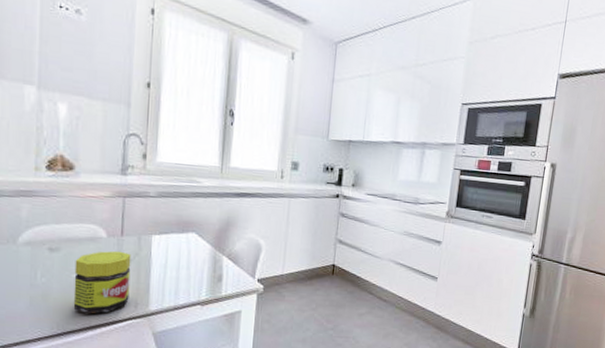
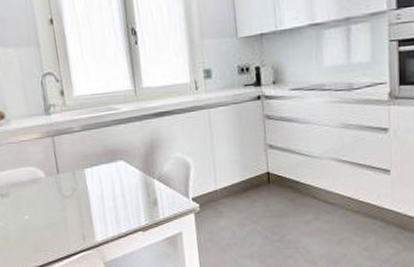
jar: present [73,251,131,314] -> none [23,188,77,251]

